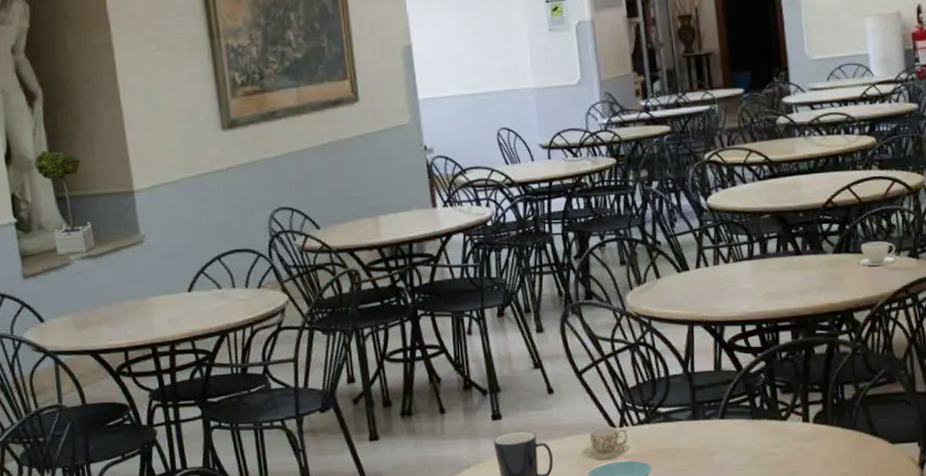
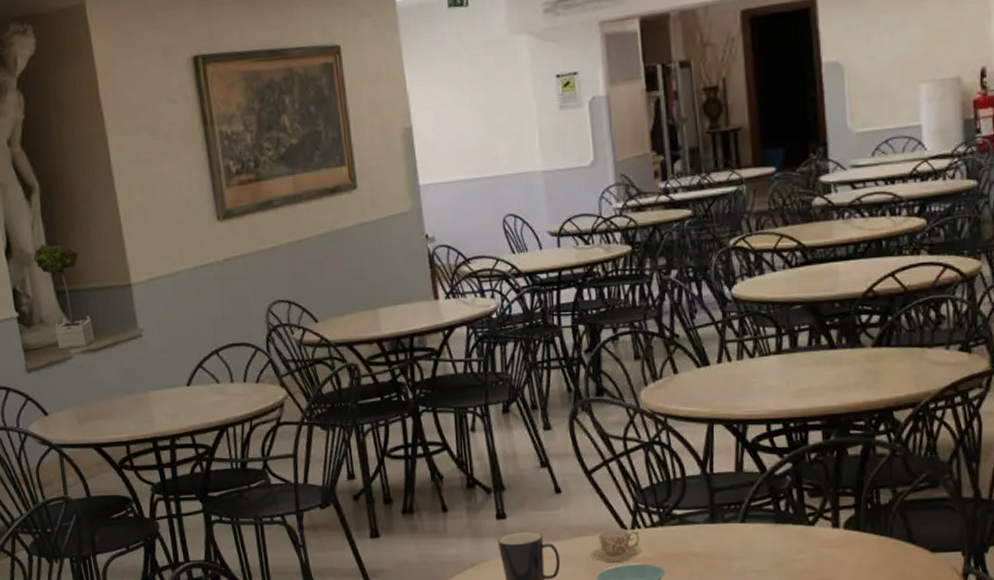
teacup: present [858,241,896,266] -> none [901,334,944,361]

